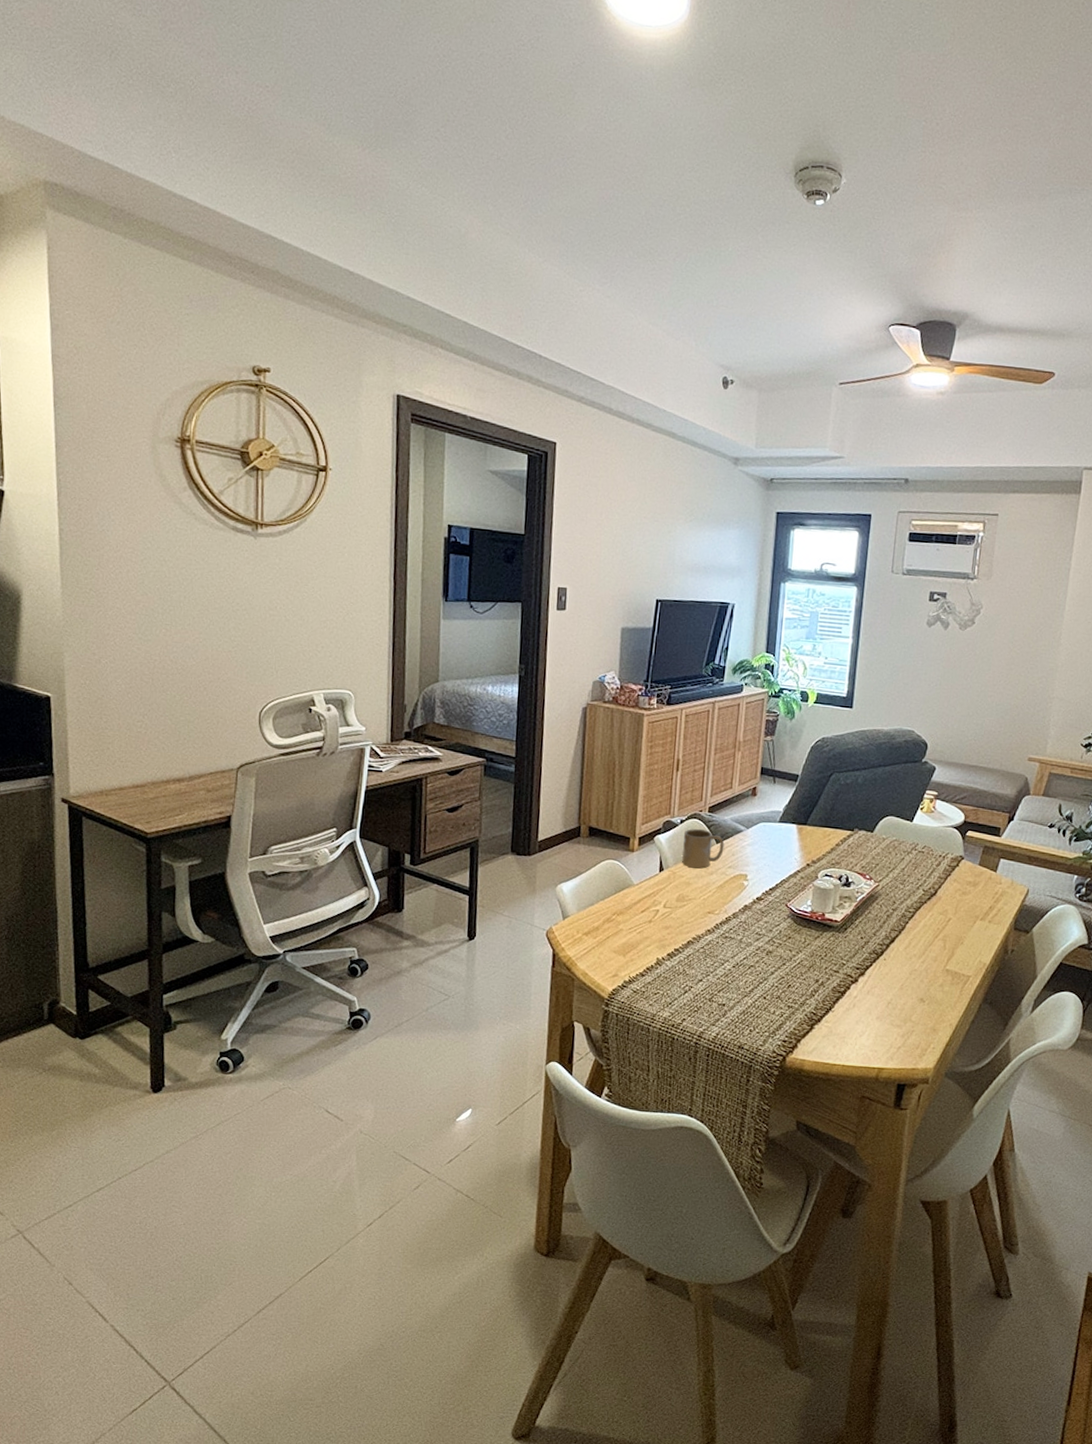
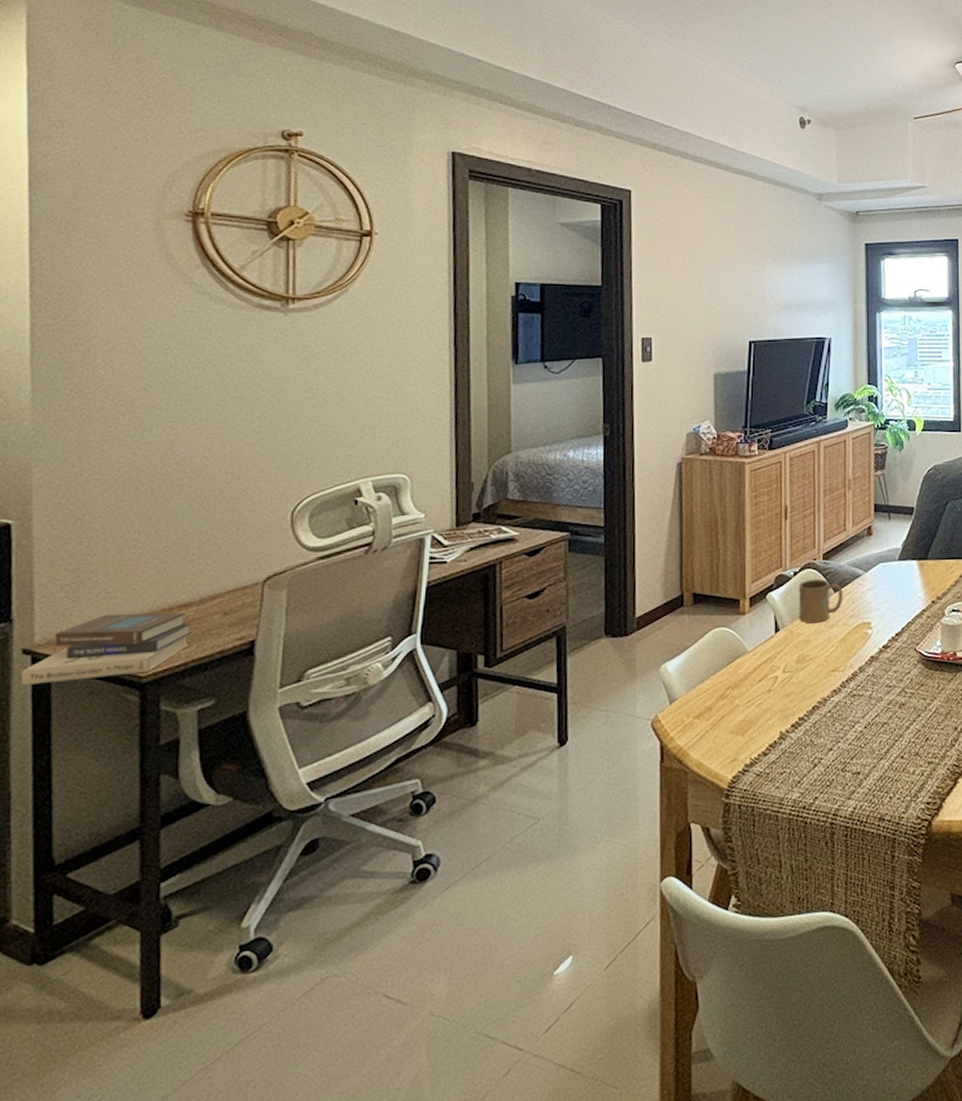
books: none [61,779,184,830] -> present [21,612,192,685]

